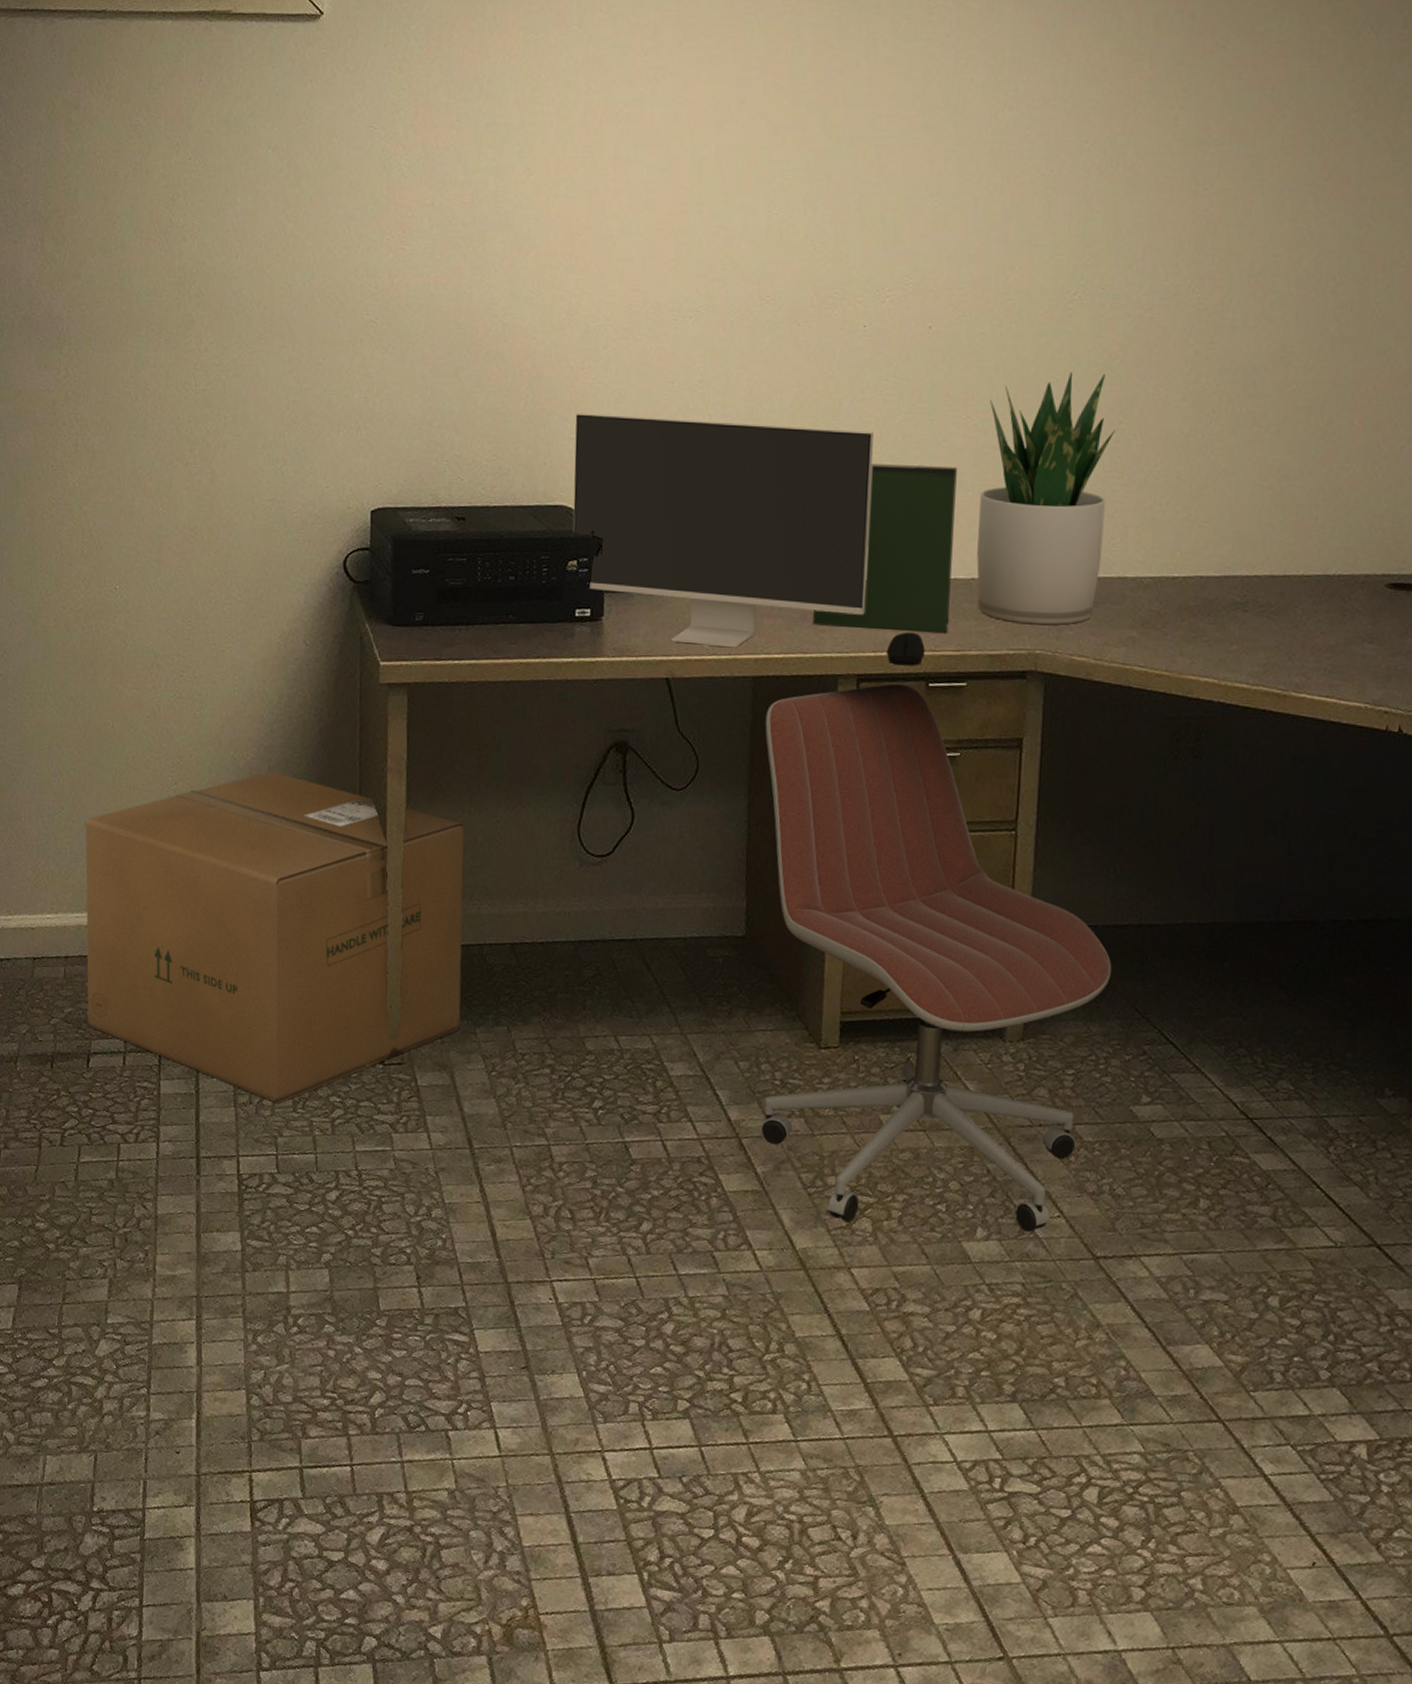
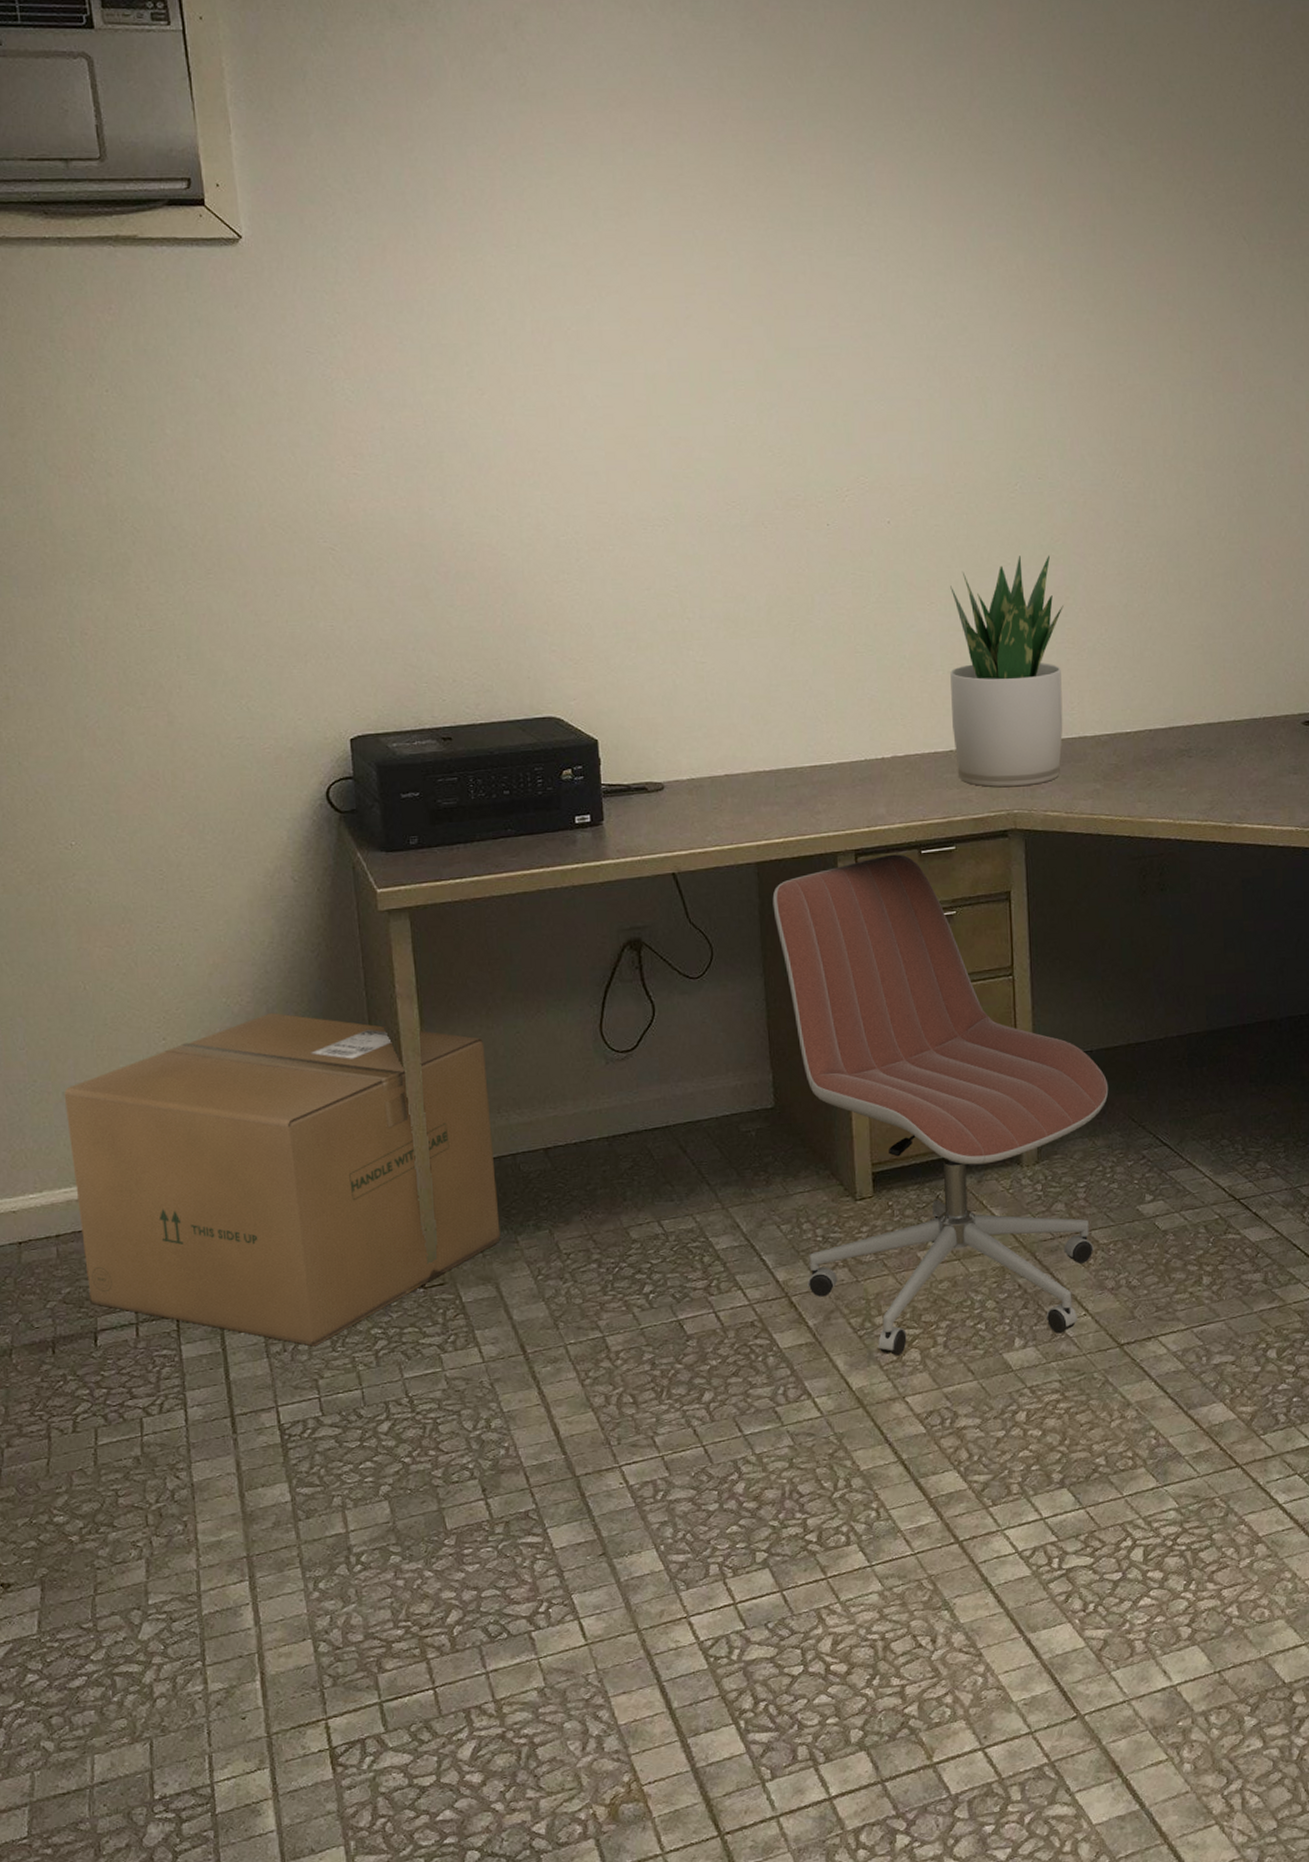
monitor: present [572,413,874,648] -> none [554,622,856,838]
binder: present [813,464,957,634] -> none [808,650,934,808]
computer mouse: present [886,632,925,665] -> none [879,805,915,836]

